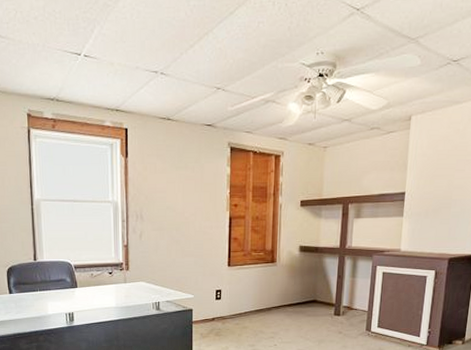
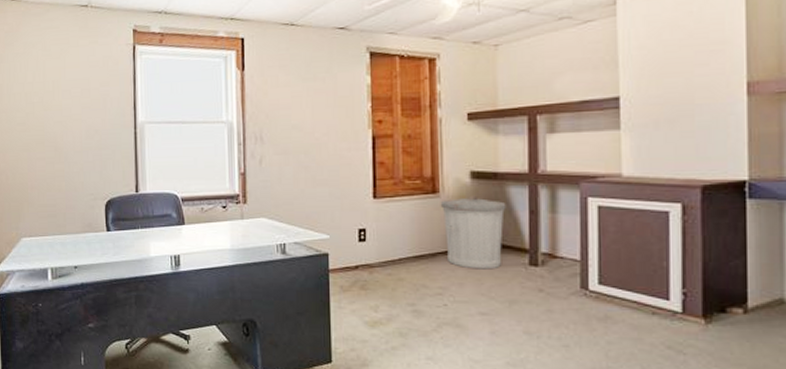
trash can: none [276,264,323,319] -> present [440,195,506,270]

